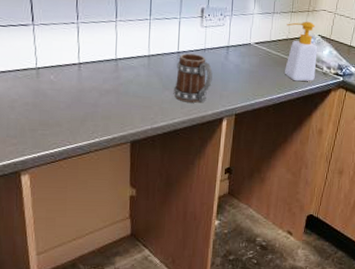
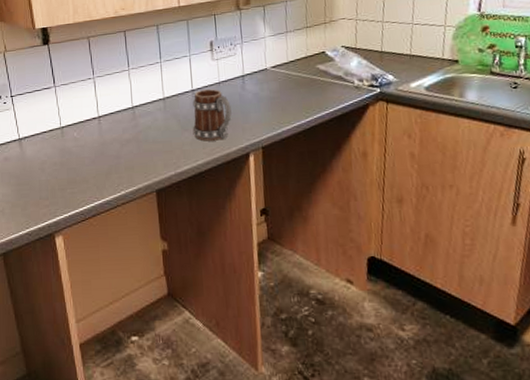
soap bottle: present [285,21,318,82] -> none [303,33,346,101]

